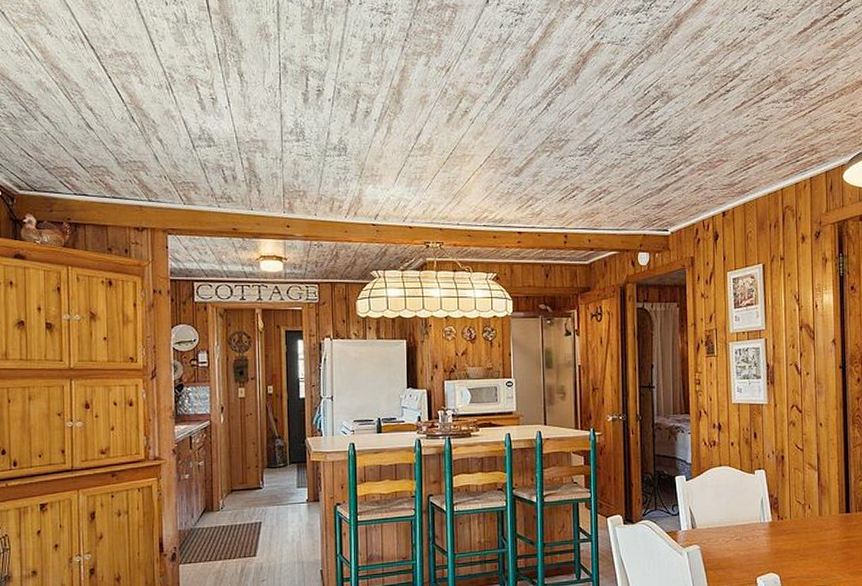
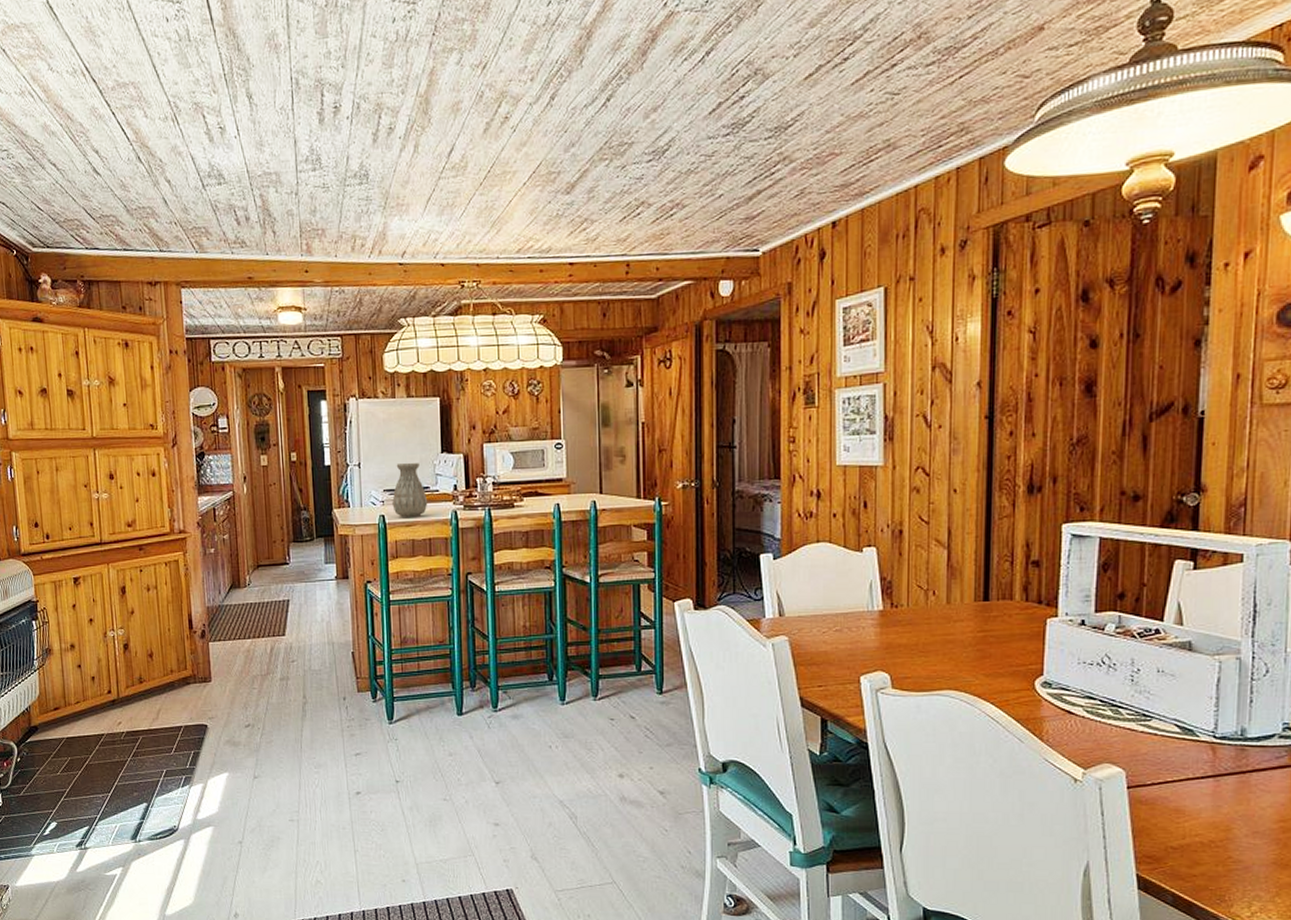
vase: none [362,397,395,446] -> present [392,463,428,518]

